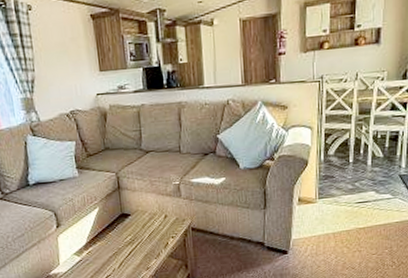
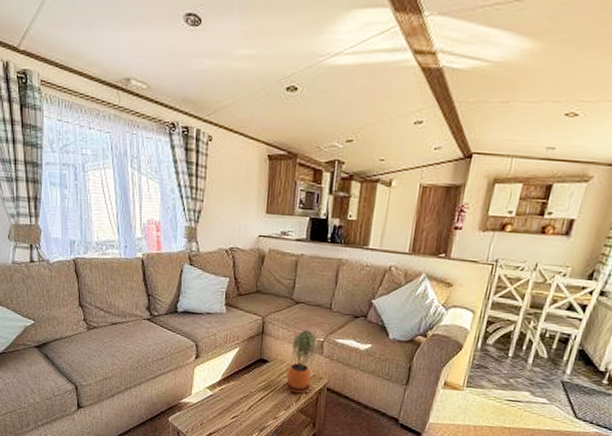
potted plant: none [150,176,176,240] -> present [286,330,317,393]

